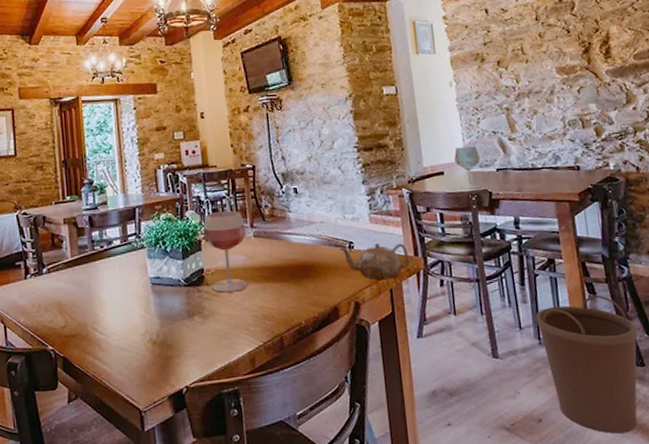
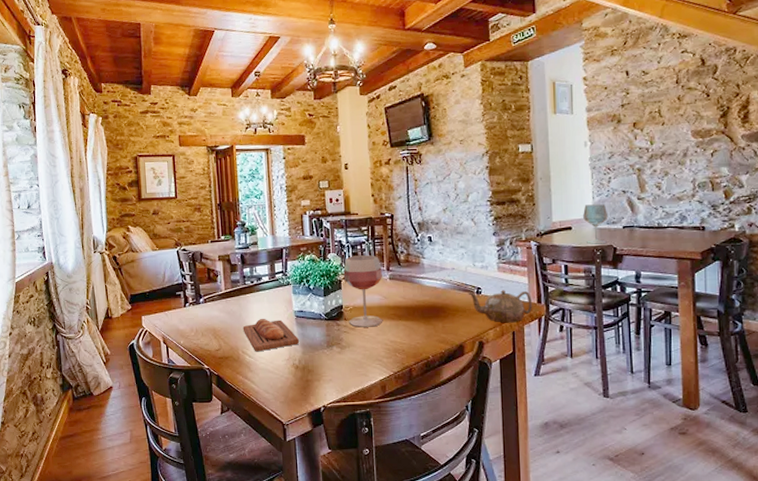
bread loaf: none [92,287,156,327] -> present [242,318,299,352]
basket: present [536,295,637,434] -> none [648,346,743,469]

